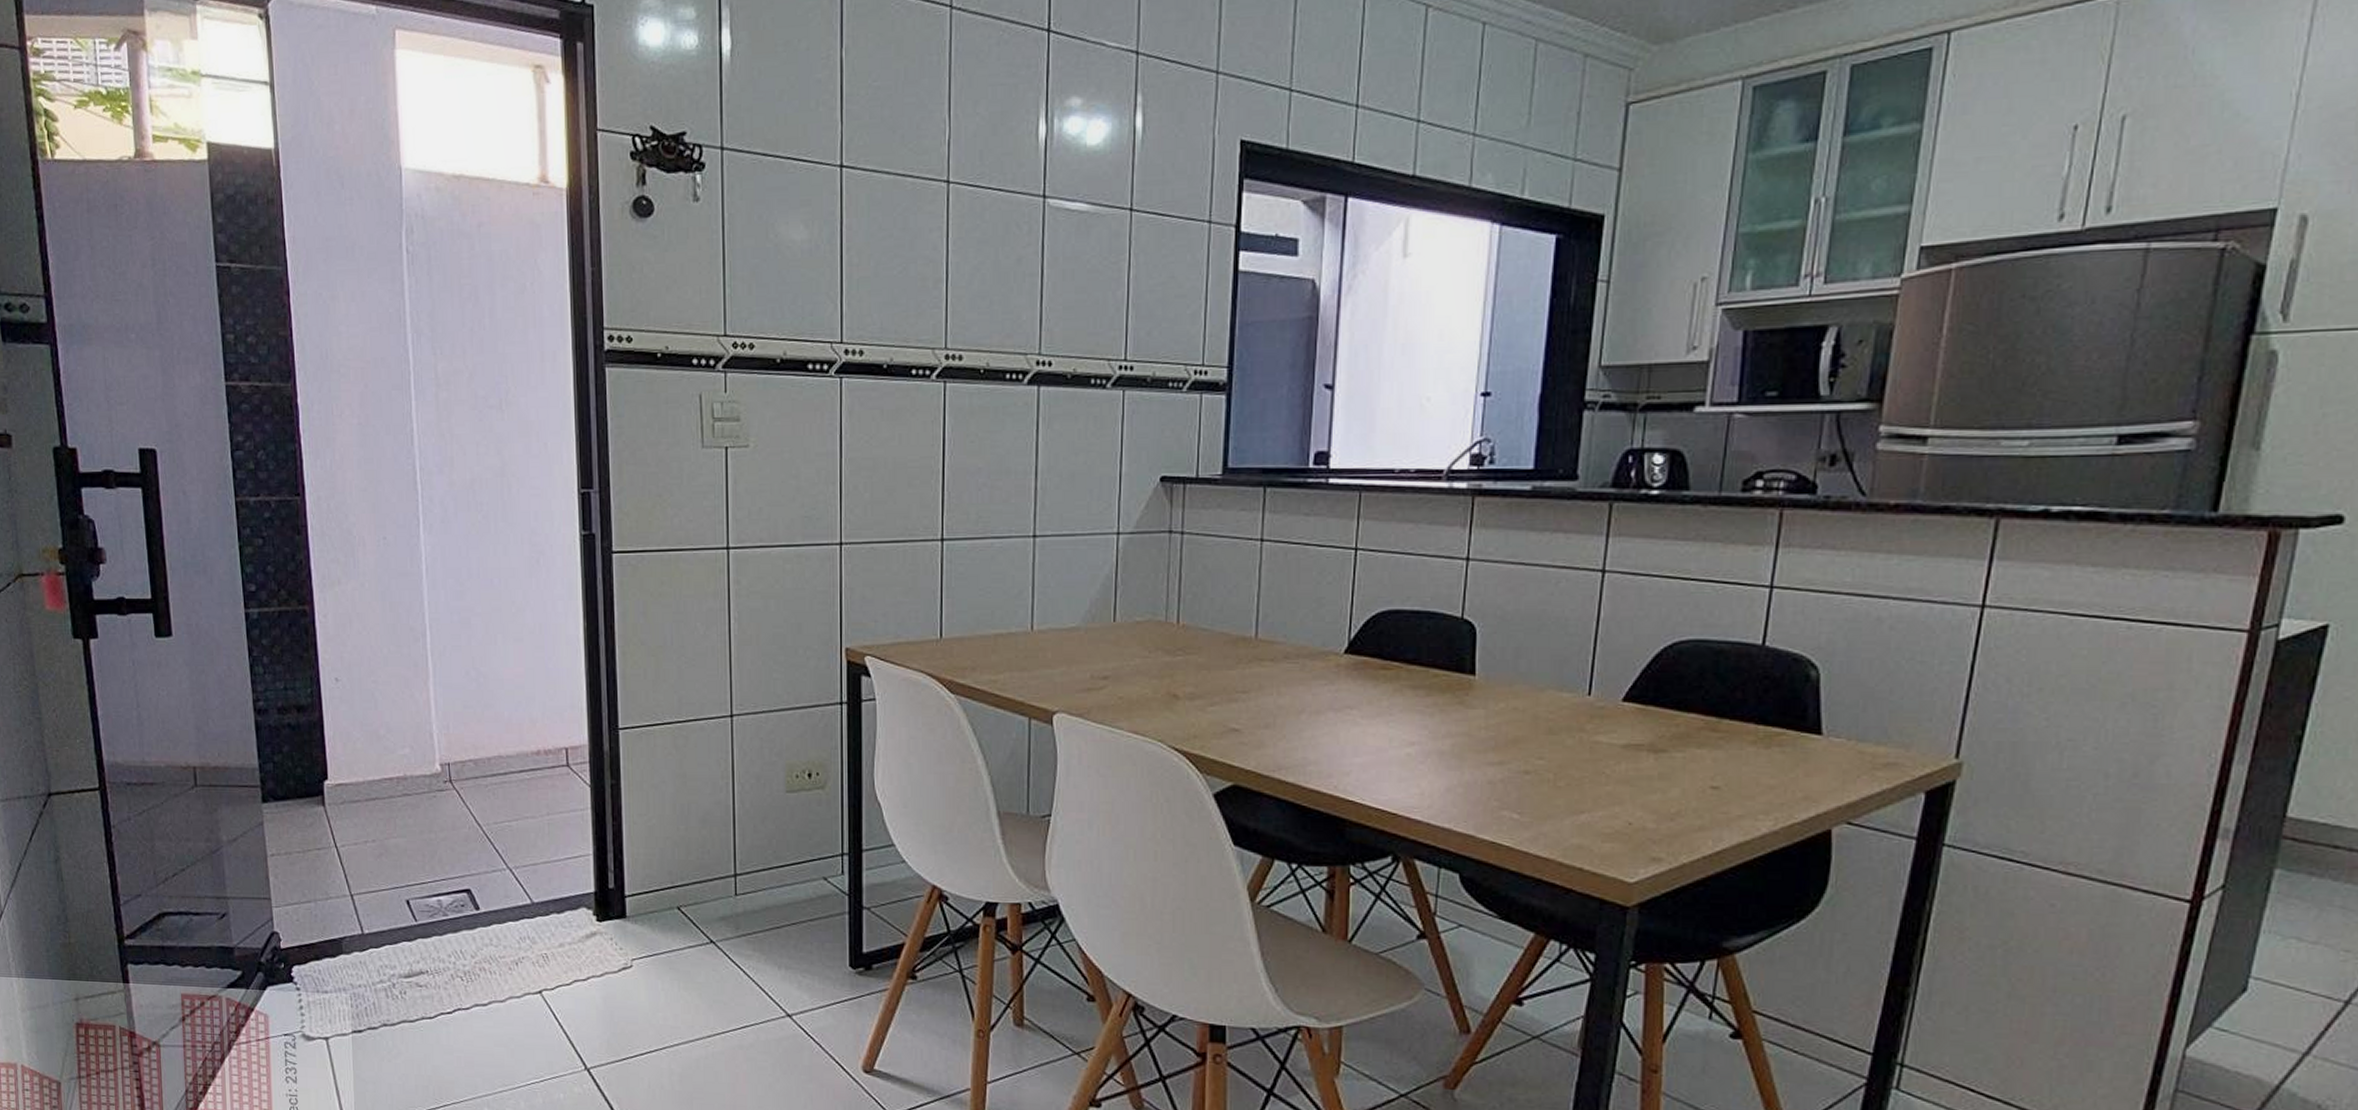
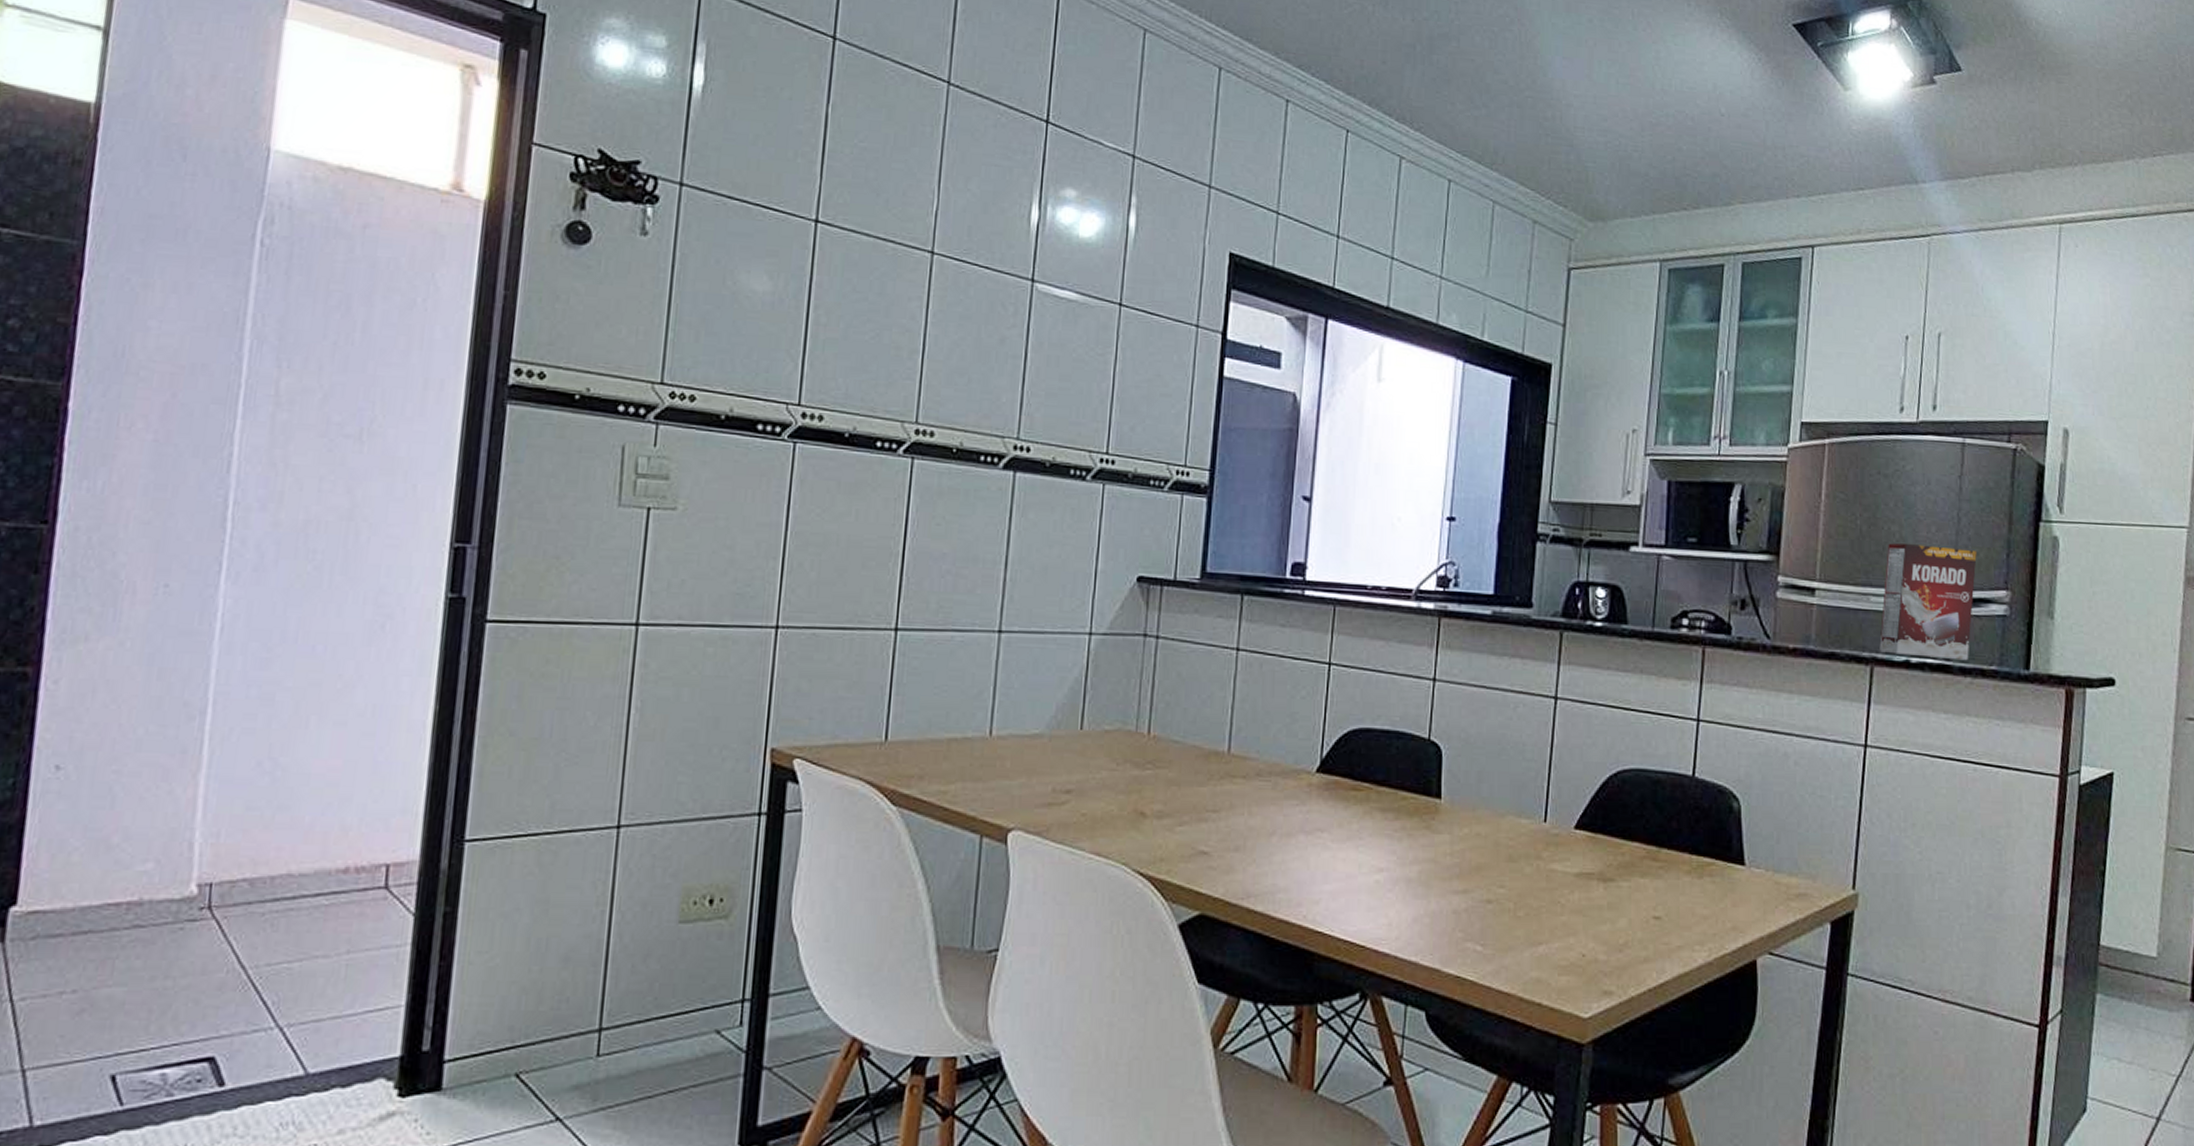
cereal box: none [2009,375,2155,506] -> present [1879,543,1977,661]

